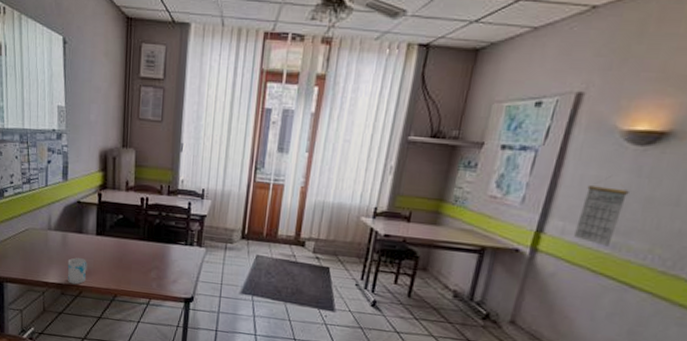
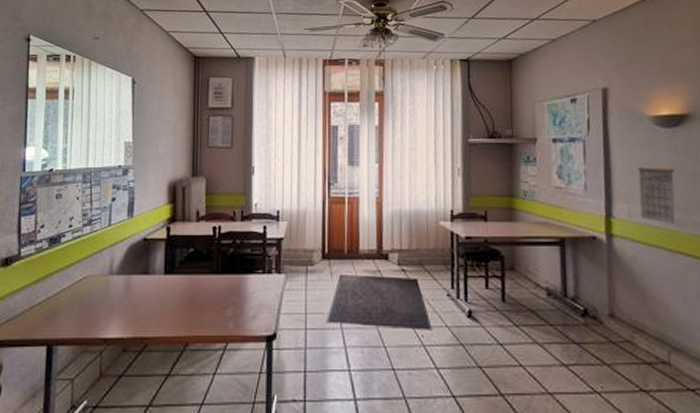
mug: present [67,257,87,285] -> none [130,304,154,337]

